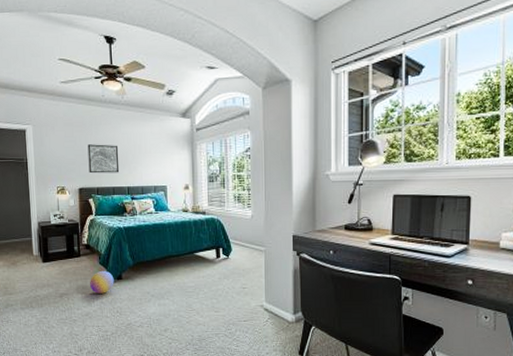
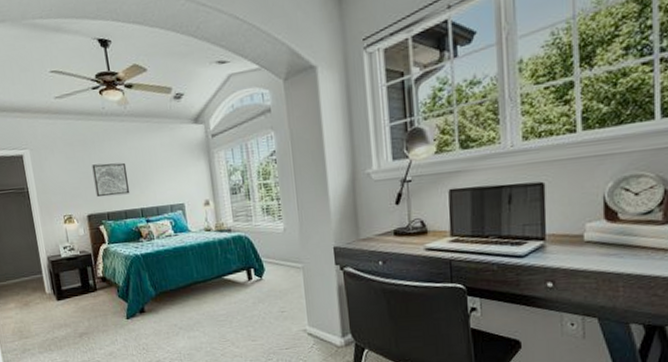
ball: present [90,270,114,294] -> none [110,304,137,330]

